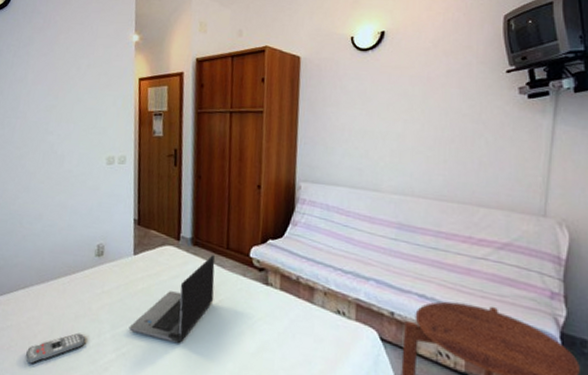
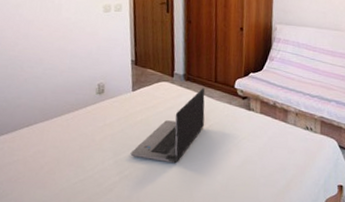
remote control: present [26,332,86,364] -> none [34,161,91,192]

